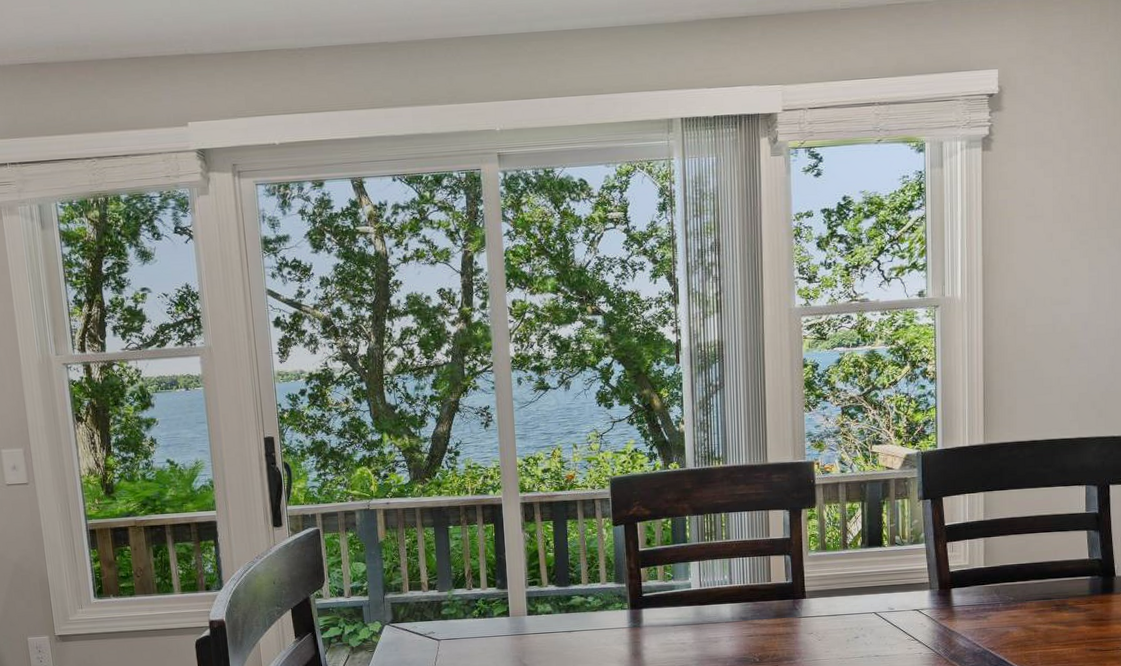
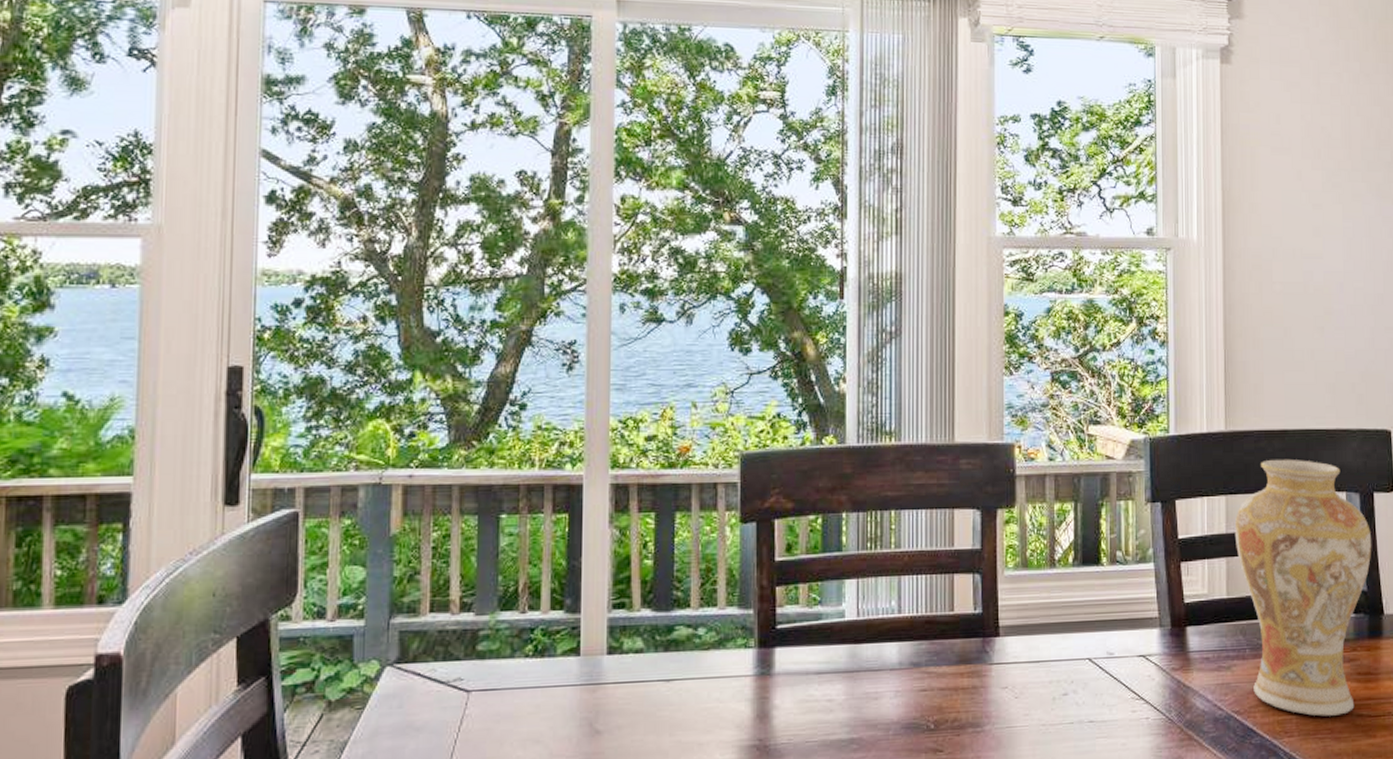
vase: none [991,462,1107,651] -> present [1234,459,1372,717]

